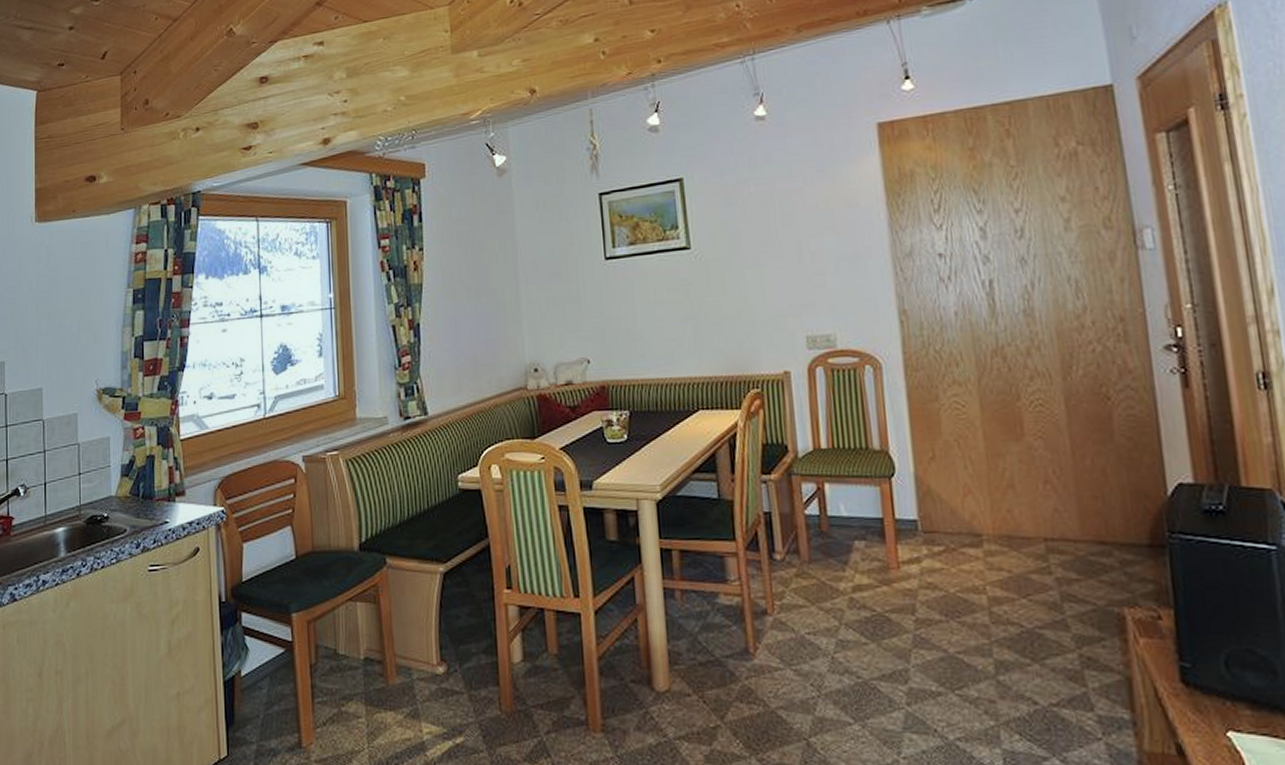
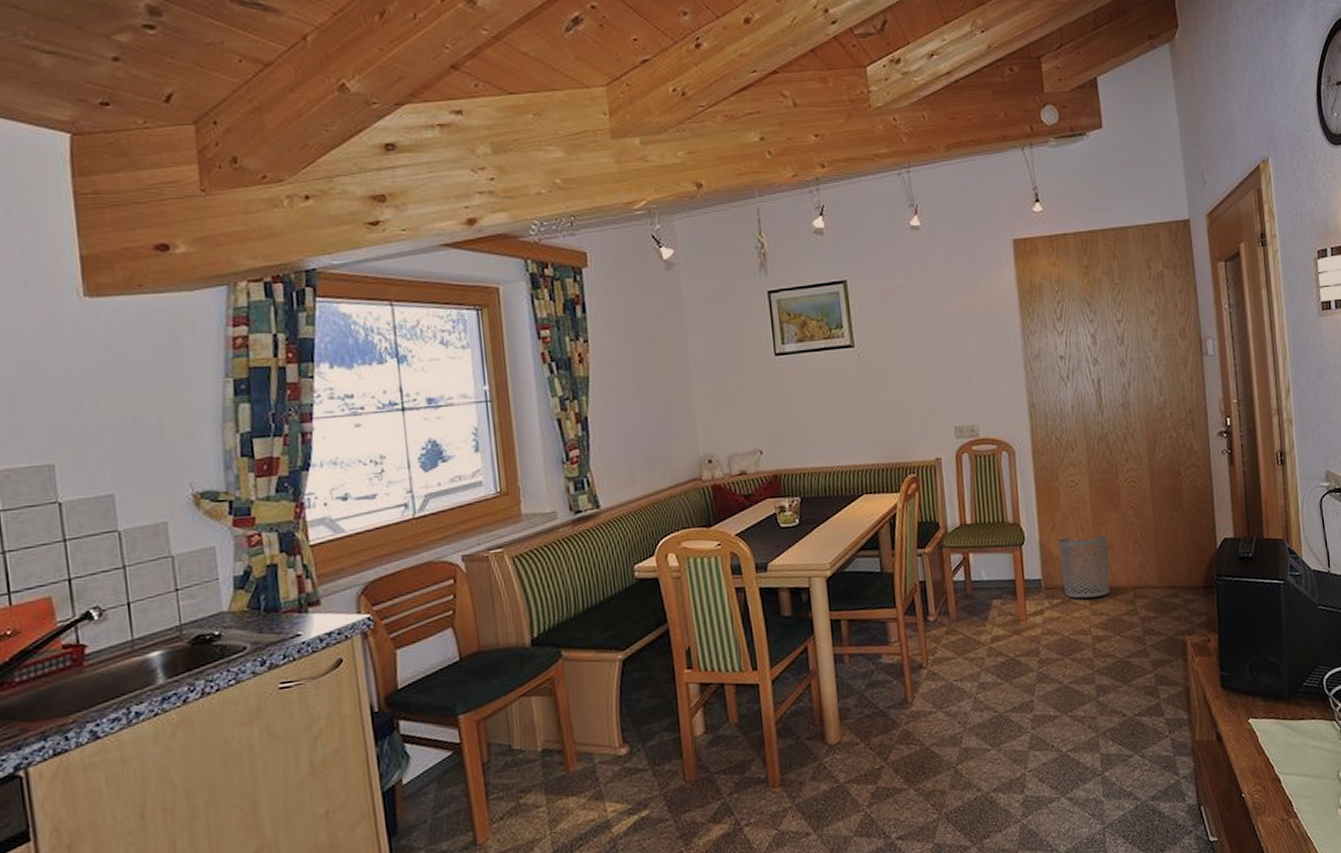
waste bin: none [939,469,1013,548] -> present [1058,534,1111,599]

